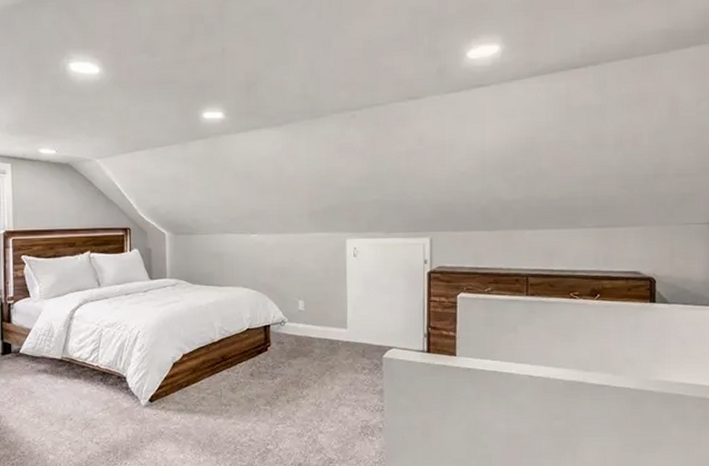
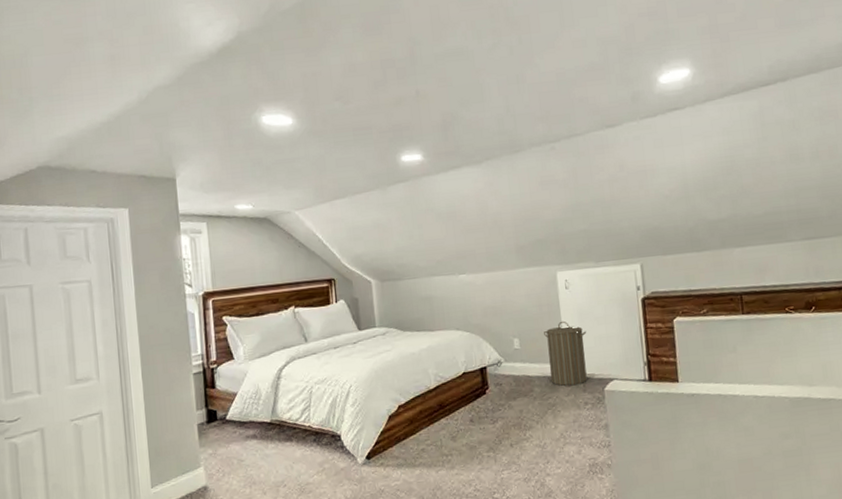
laundry hamper: none [329,287,371,350] -> present [544,320,587,386]

